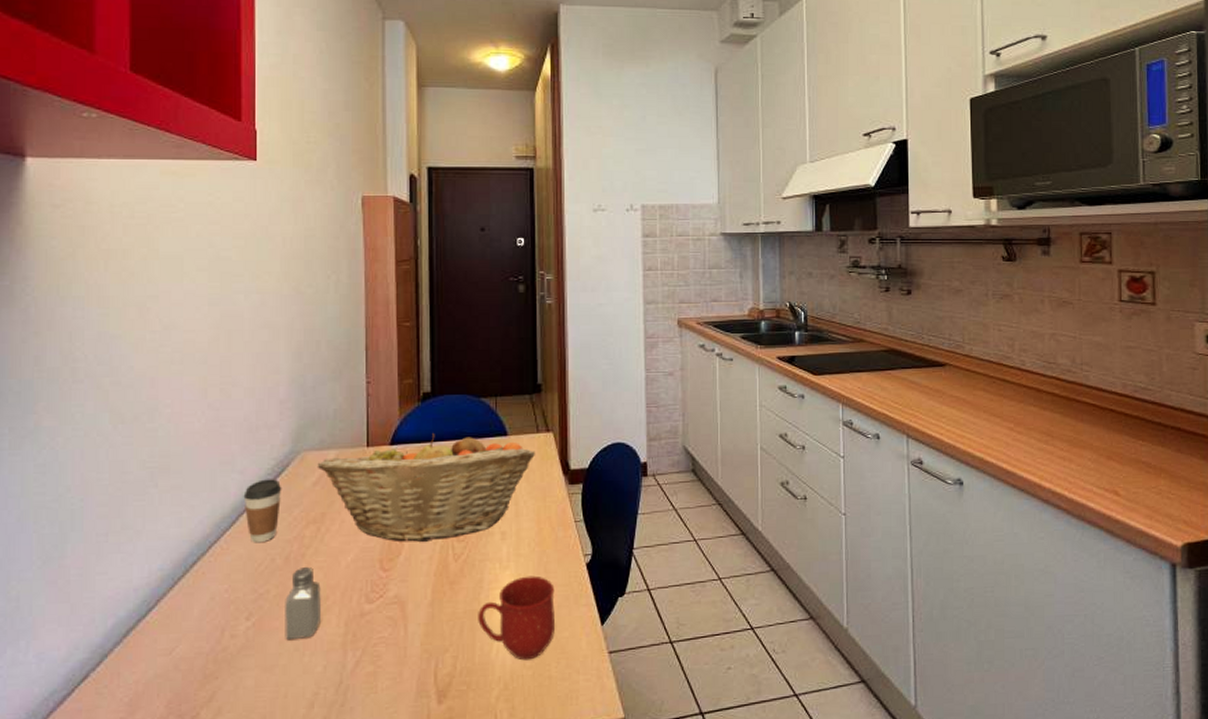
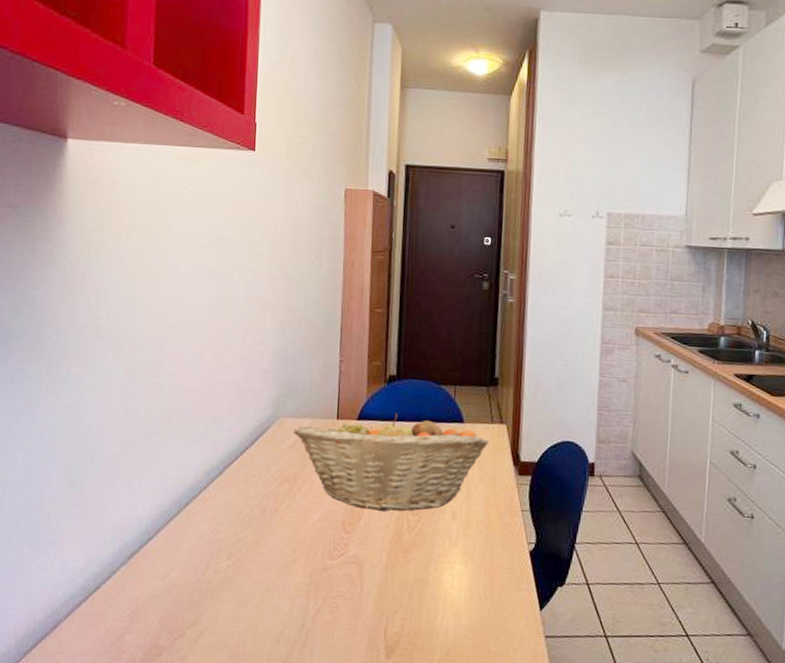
coffee cup: present [243,479,282,543] -> none [230,438,263,494]
saltshaker: present [285,566,321,641] -> none [258,519,291,583]
mug: present [478,575,555,661] -> none [426,555,498,632]

